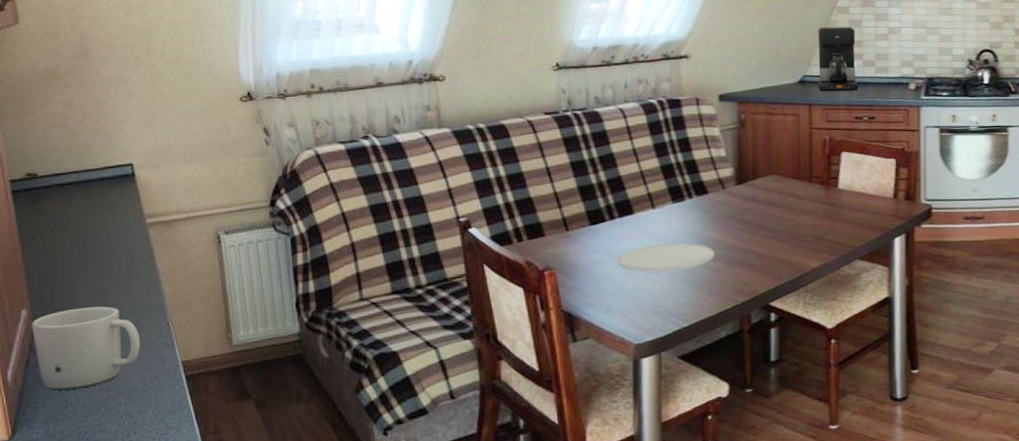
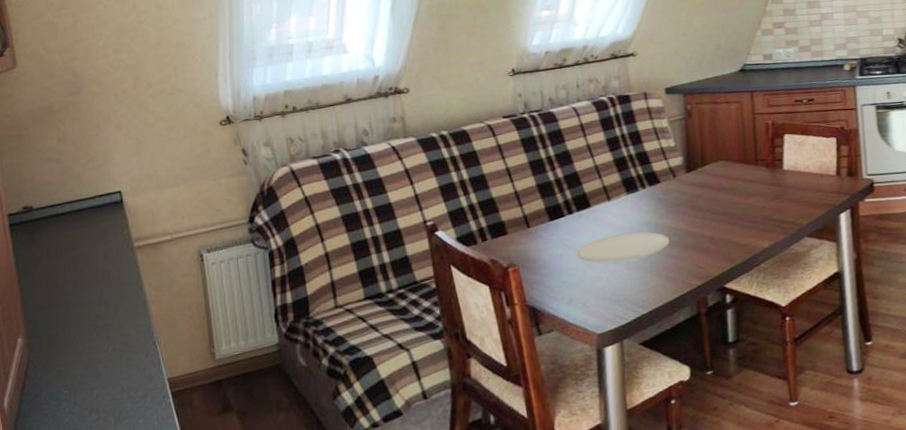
mug: present [32,306,141,391] -> none [27,329,129,415]
coffee maker: present [818,26,858,91] -> none [755,15,796,78]

